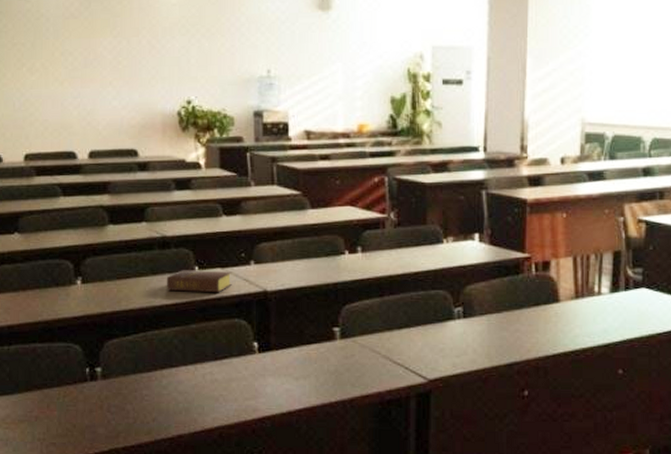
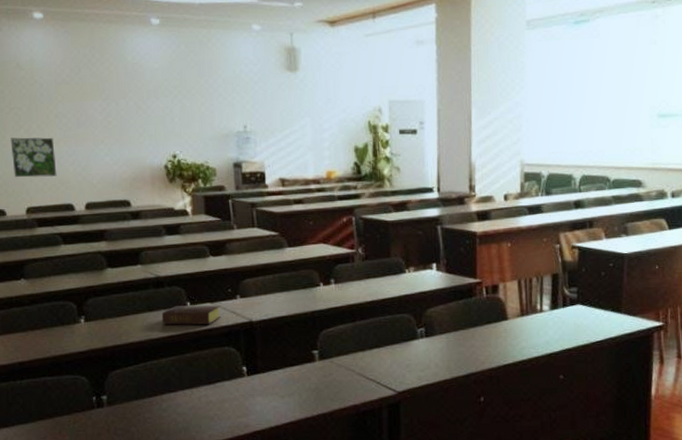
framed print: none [11,76,60,122] -> present [10,137,57,178]

